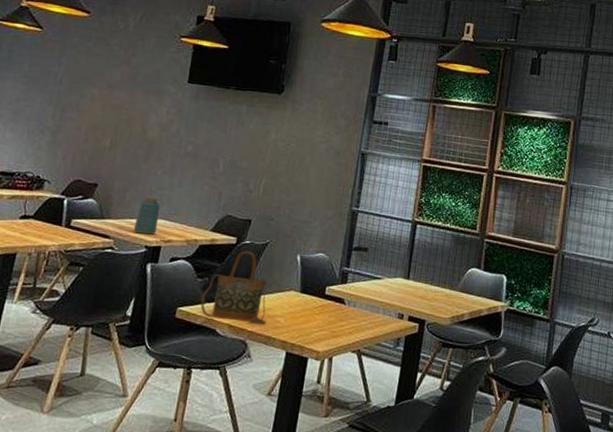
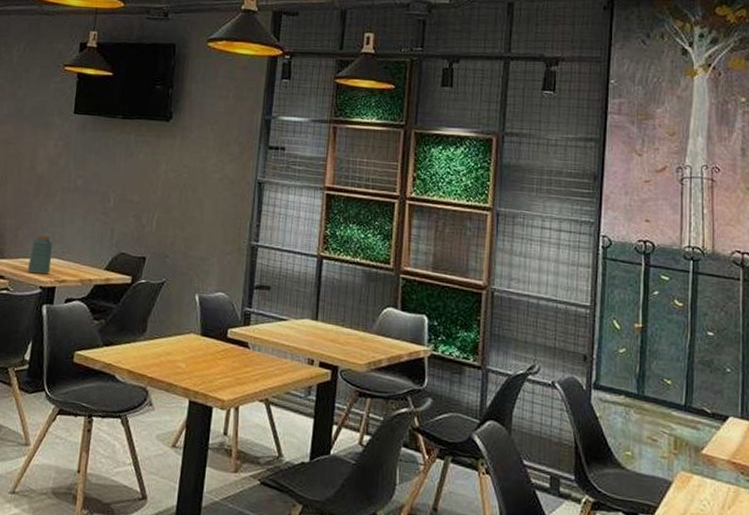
handbag: present [201,250,268,326] -> none [98,290,167,371]

